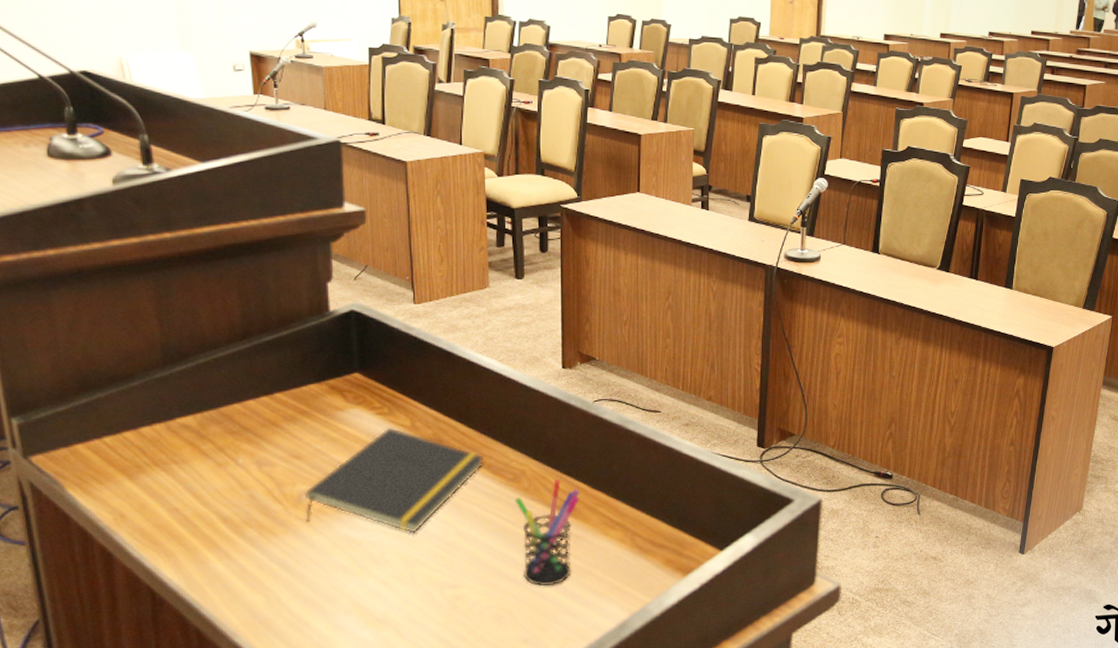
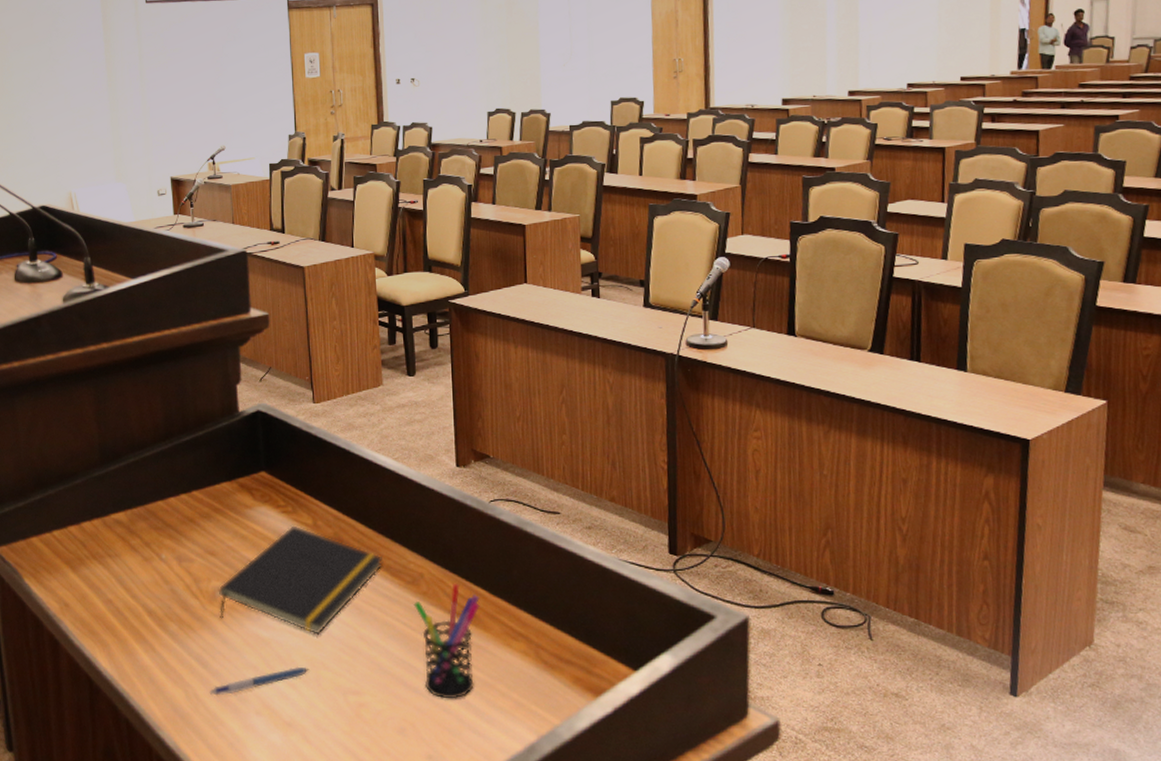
pen: none [293,565,404,599] -> present [209,666,310,696]

